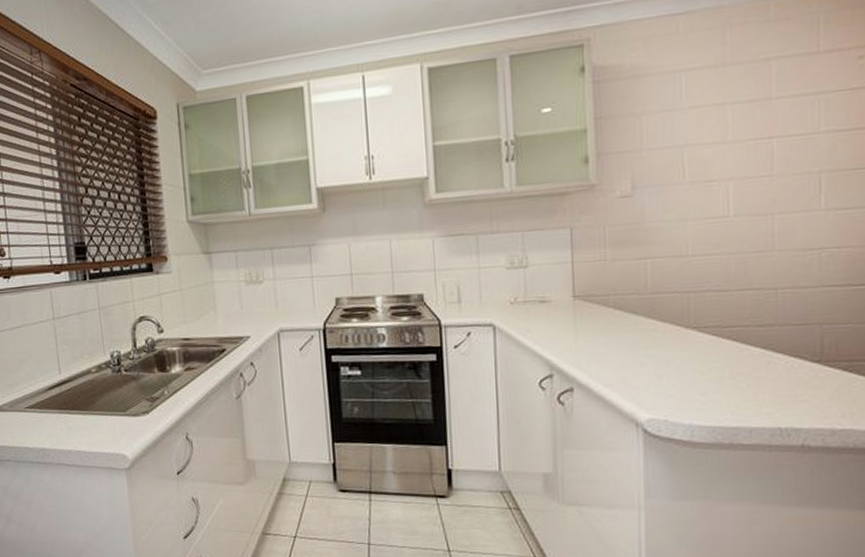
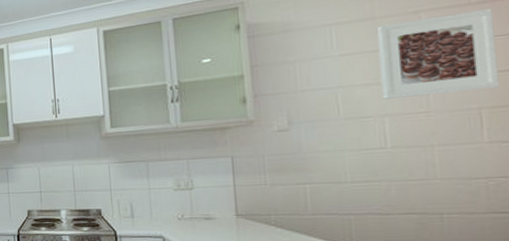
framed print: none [727,57,840,161] -> present [376,7,500,99]

